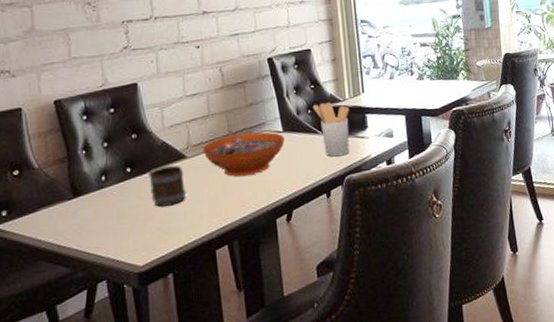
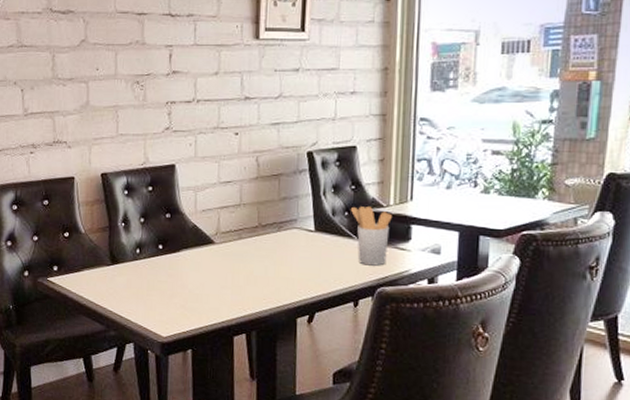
mug: present [148,165,185,207] -> none [178,248,211,287]
decorative bowl: present [202,132,285,177] -> none [231,227,315,271]

